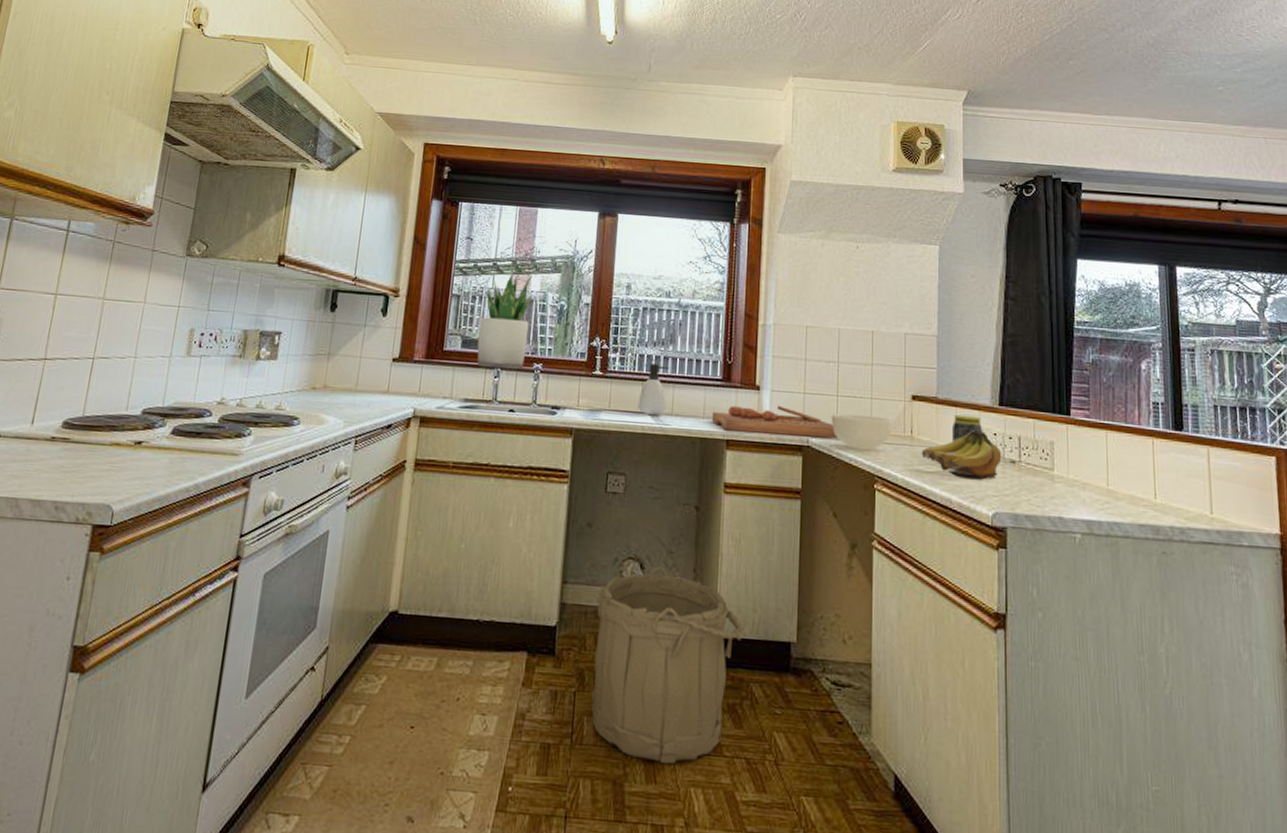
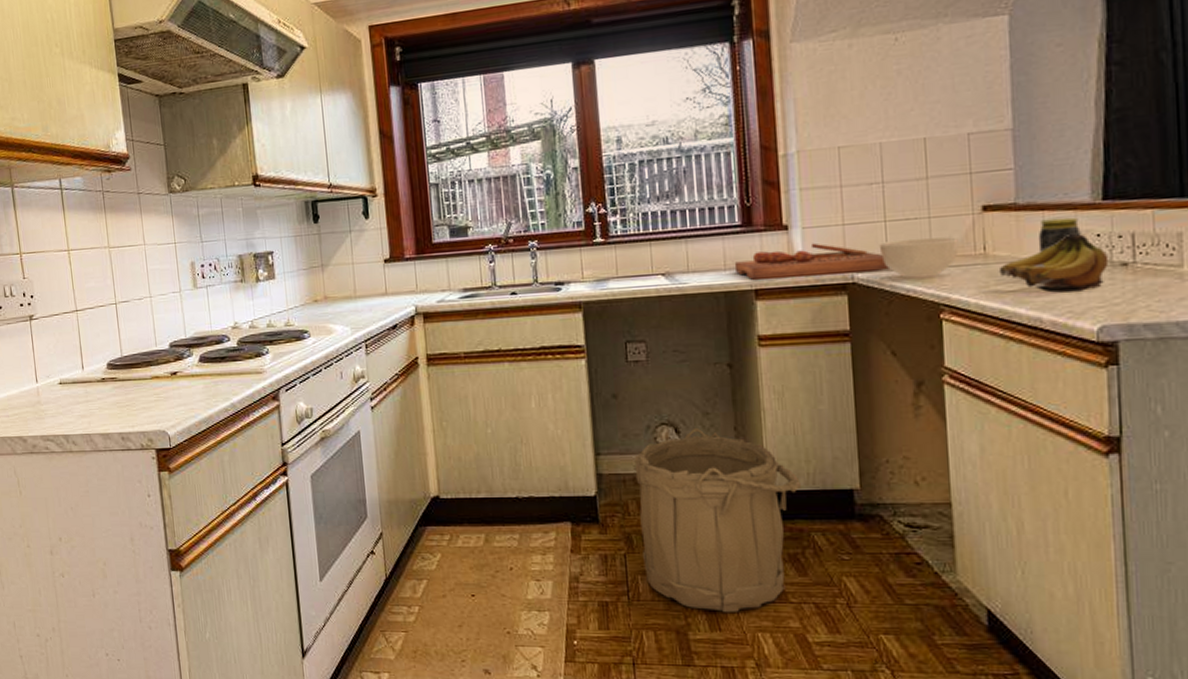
planter: present [477,273,533,370] -> none [462,148,518,255]
soap dispenser: present [637,363,668,416] -> none [648,220,681,277]

